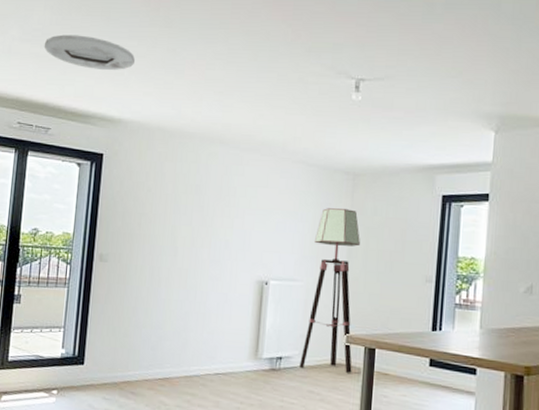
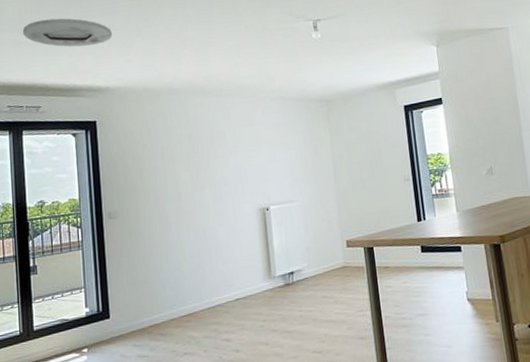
floor lamp: present [298,208,360,373] -> none [303,131,357,278]

